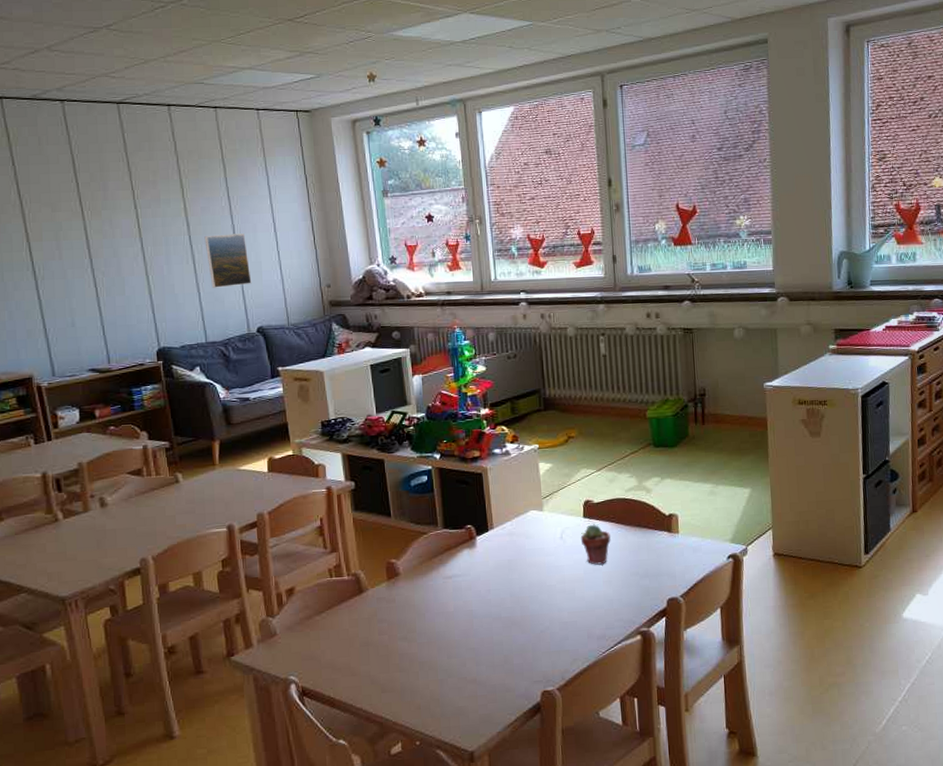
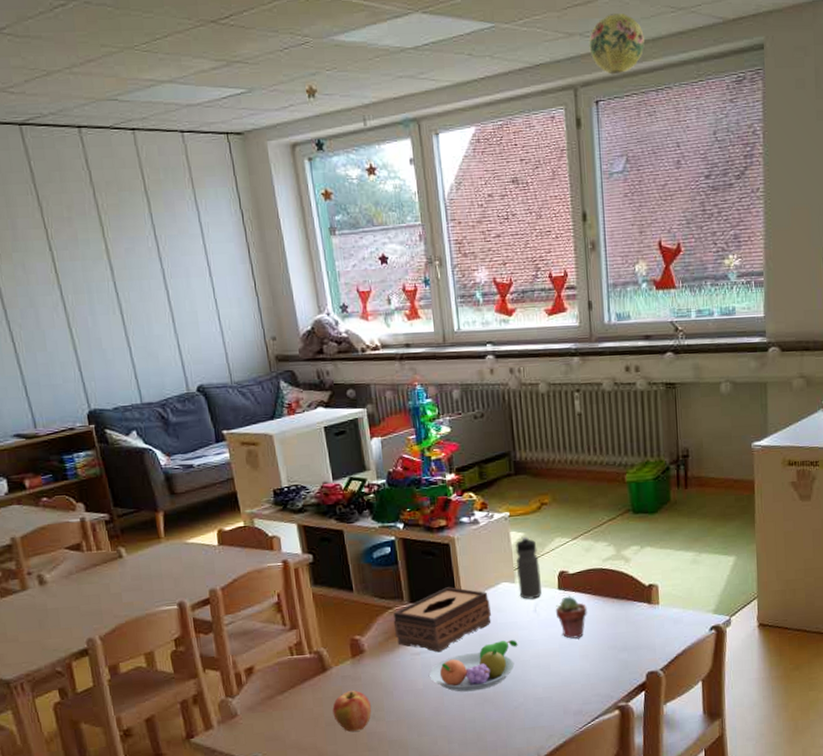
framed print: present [204,233,252,288] -> none [131,279,188,342]
apple: none [367,612,404,652] -> present [332,690,372,732]
tissue box: none [427,514,520,576] -> present [393,587,492,653]
fruit bowl: none [460,565,545,615] -> present [429,640,518,692]
water bottle: none [544,468,568,527] -> present [515,537,542,599]
paper lantern: none [614,14,663,64] -> present [589,14,645,75]

